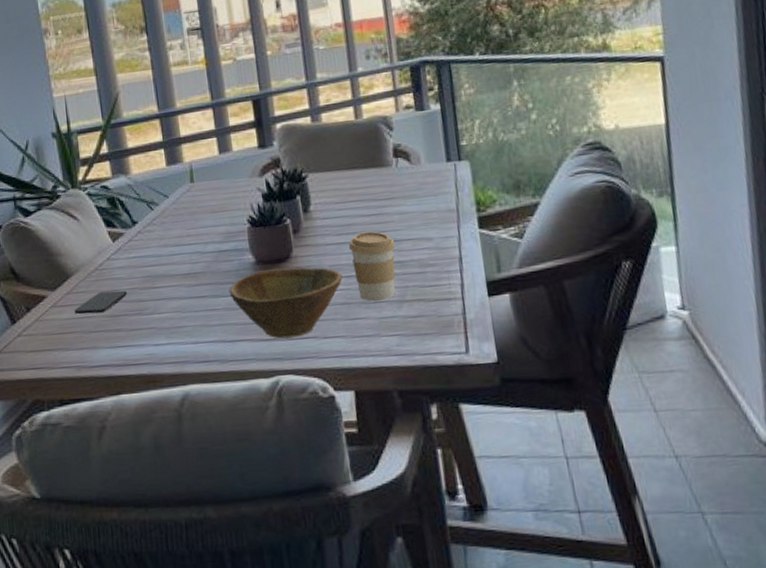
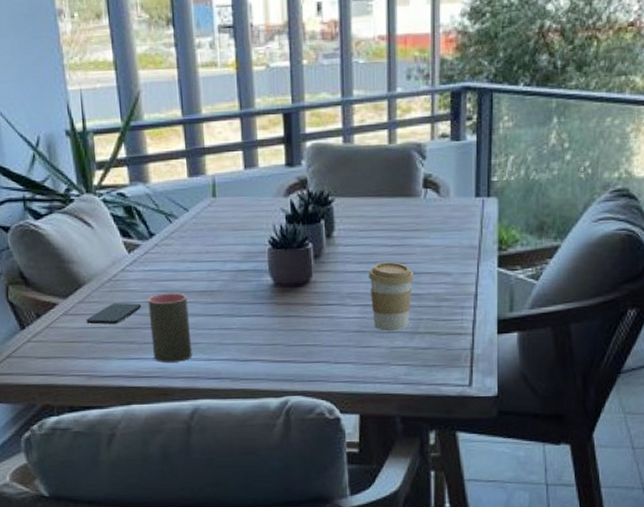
cup: none [133,277,179,349] -> present [148,293,192,362]
bowl: present [229,267,343,339] -> none [245,292,359,361]

